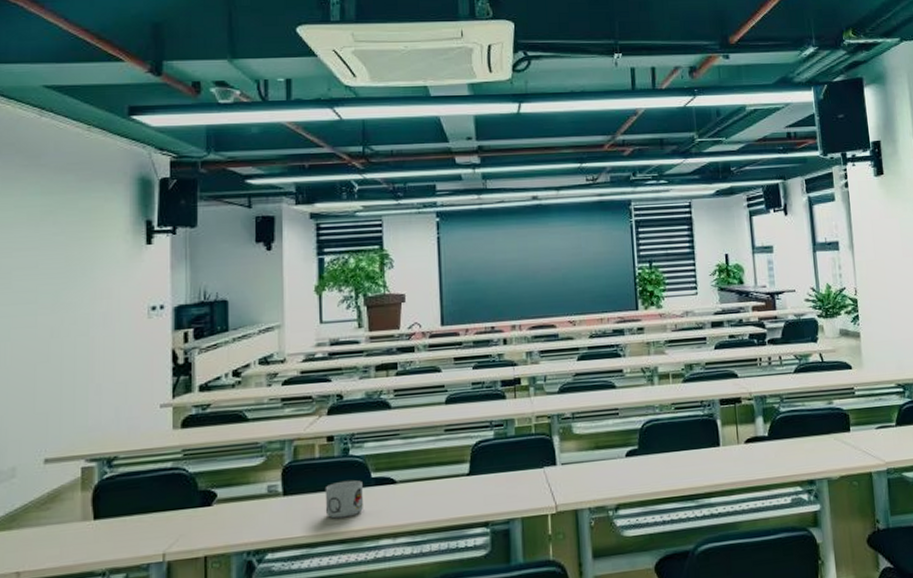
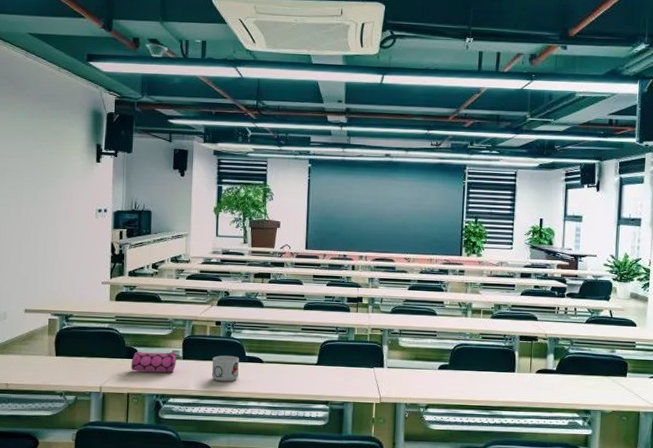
pencil case: none [208,486,275,523] -> present [131,351,177,373]

